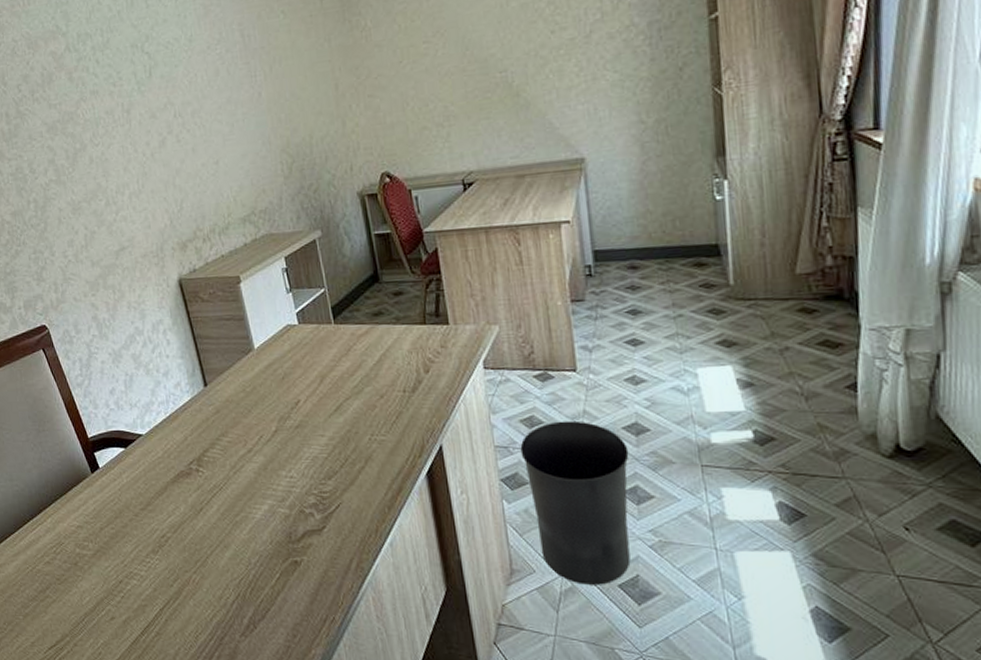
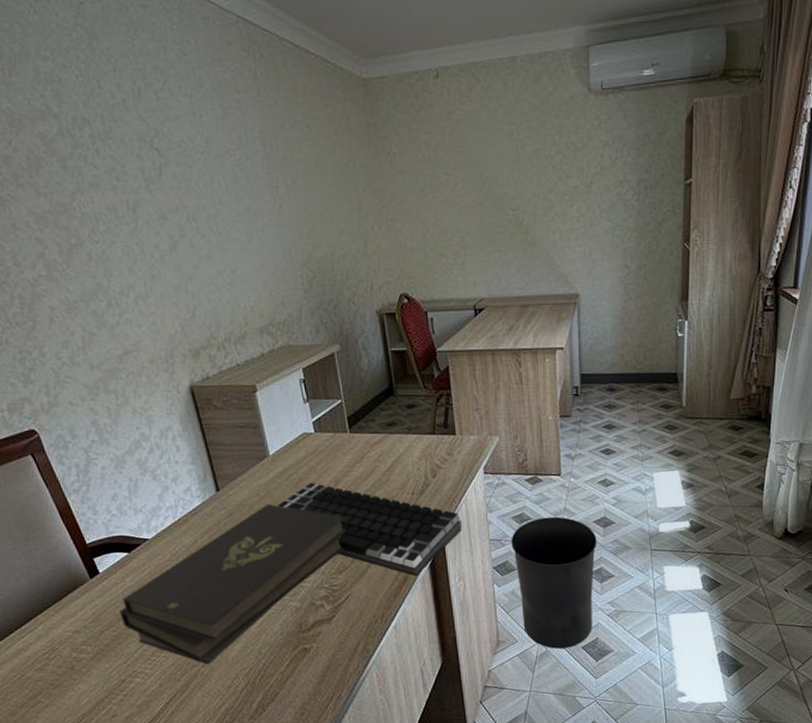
book: none [117,400,334,572] -> present [120,503,346,665]
computer keyboard: none [263,377,461,486] -> present [277,482,462,577]

